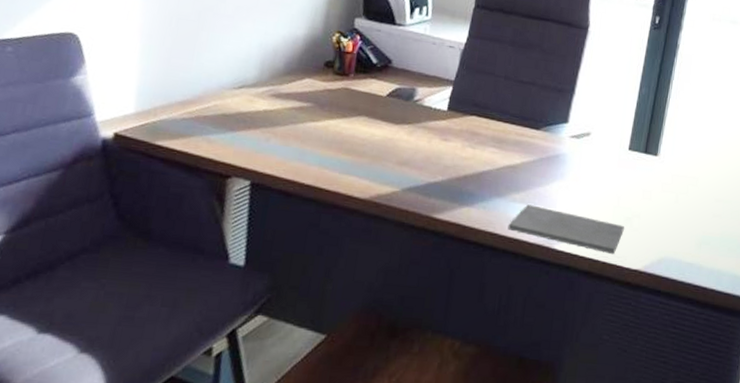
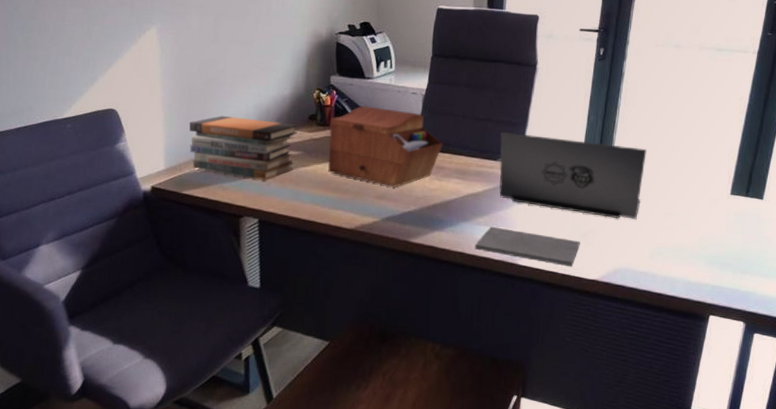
book stack: none [169,52,310,135] -> present [189,115,298,180]
sewing box: none [342,56,480,153] -> present [327,106,443,187]
laptop: none [539,97,698,204] -> present [499,131,647,219]

